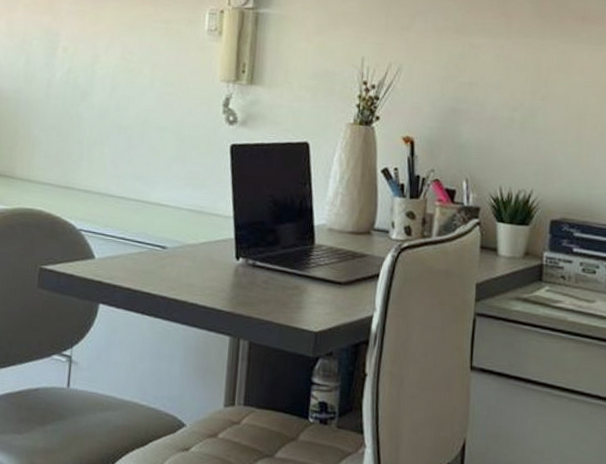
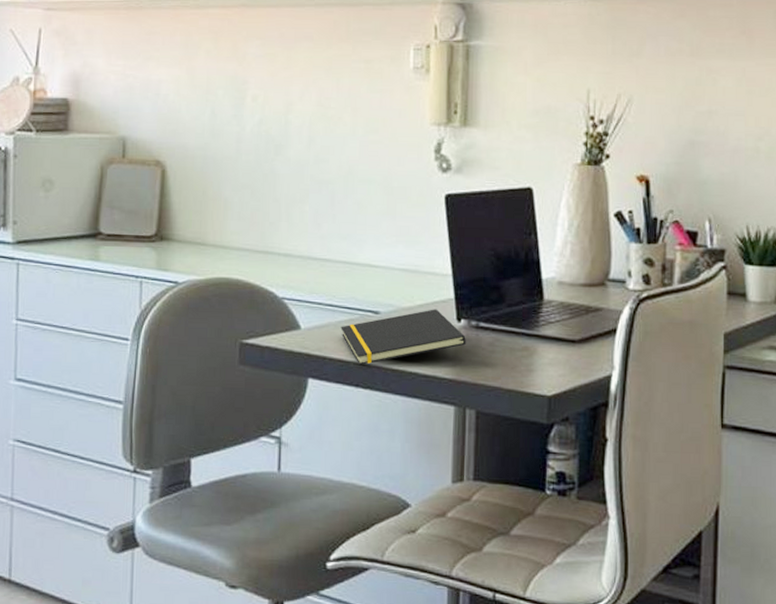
notepad: none [131,247,243,294] -> present [341,309,466,365]

